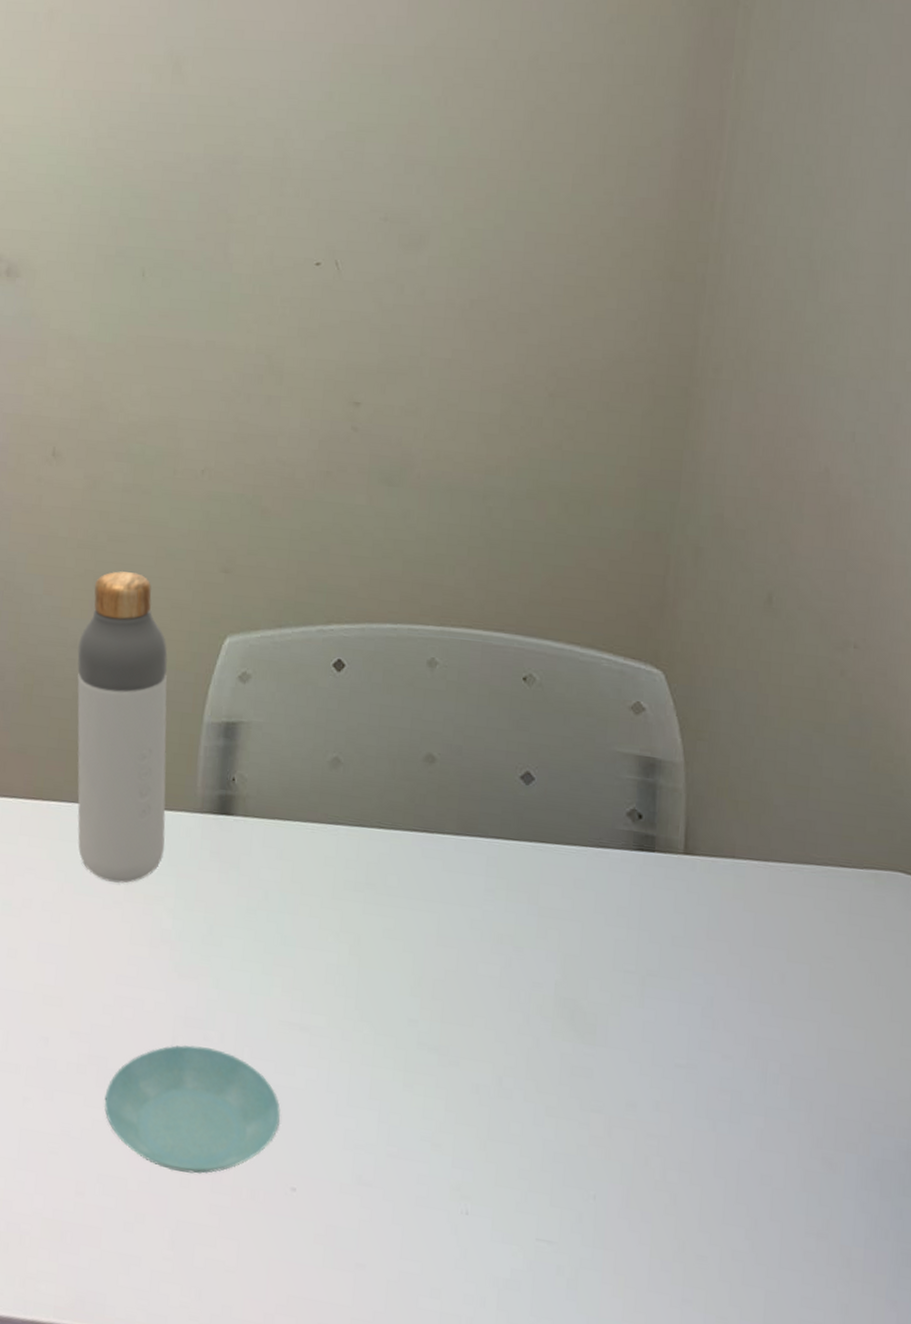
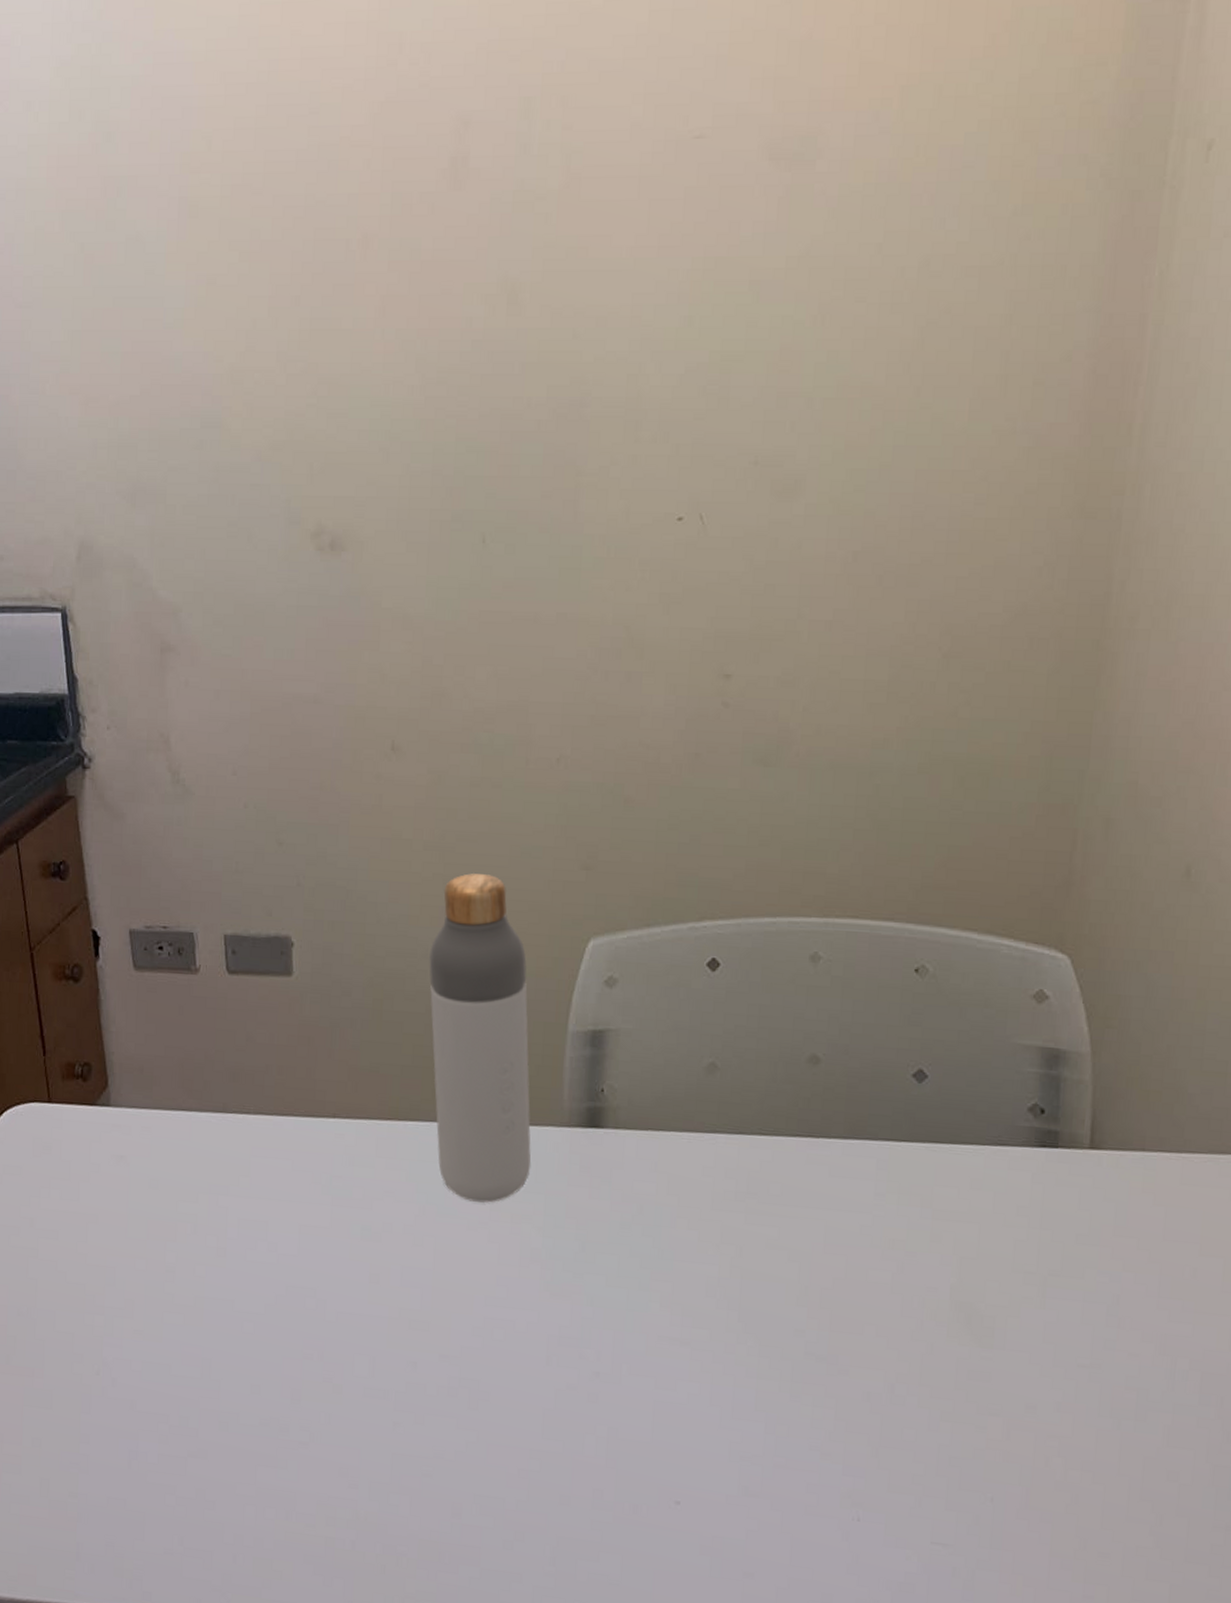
saucer: present [104,1044,280,1174] -> none [477,1363,662,1491]

